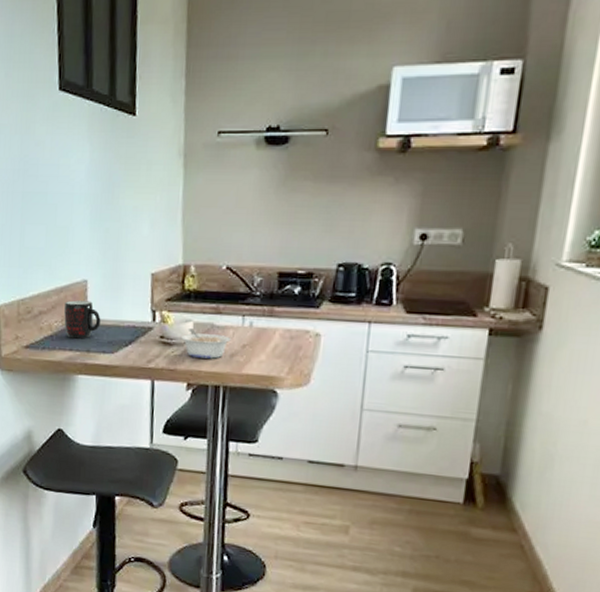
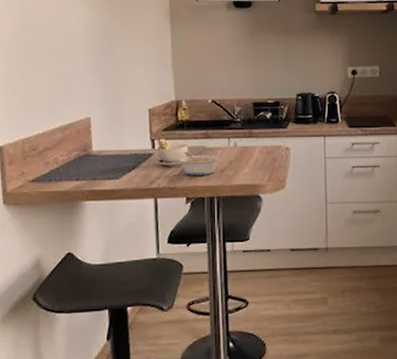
mug: present [64,300,101,339] -> none [69,135,105,169]

